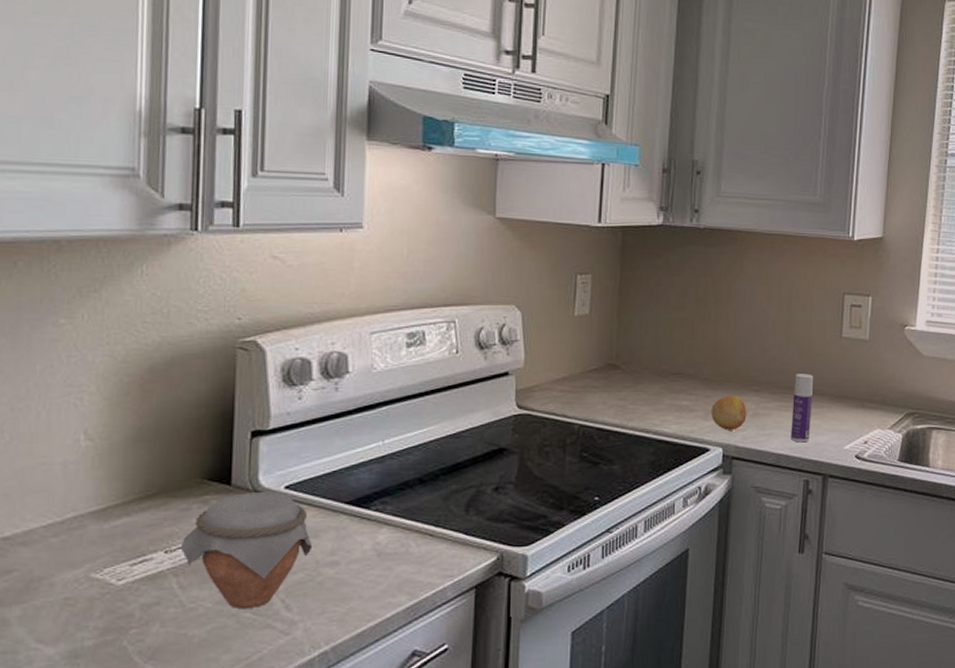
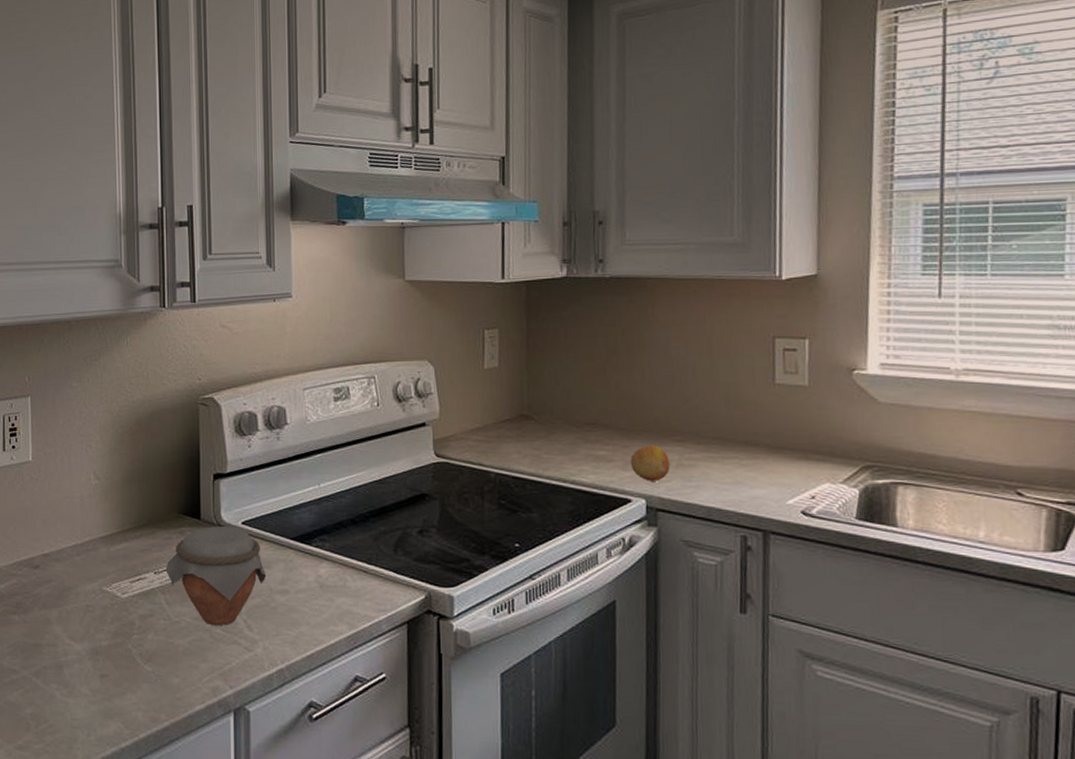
bottle: present [791,374,814,443] -> none [721,423,745,496]

